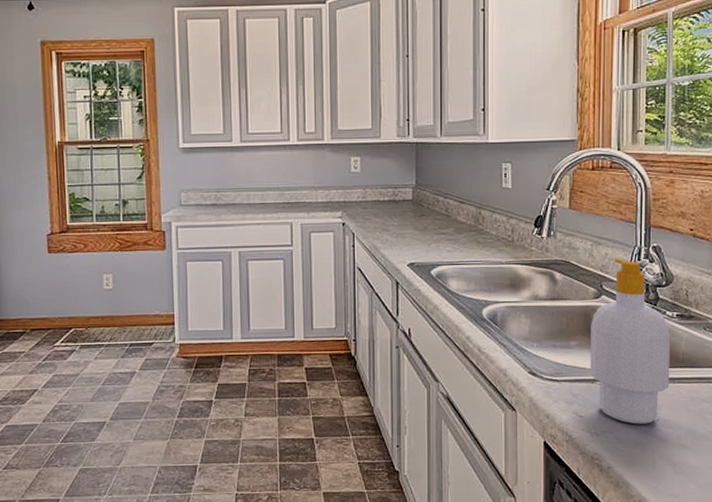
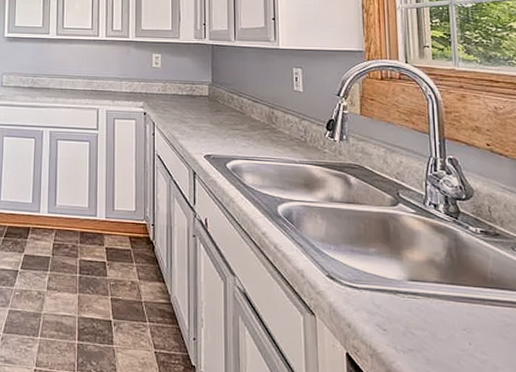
soap bottle: present [590,259,671,424] -> none [389,167,480,347]

